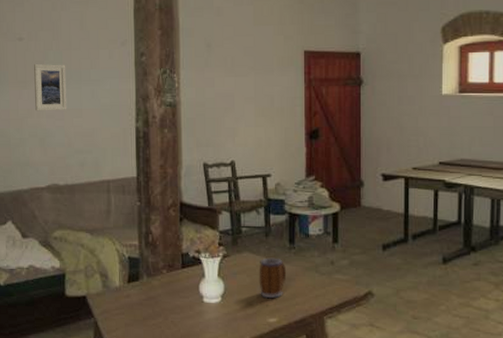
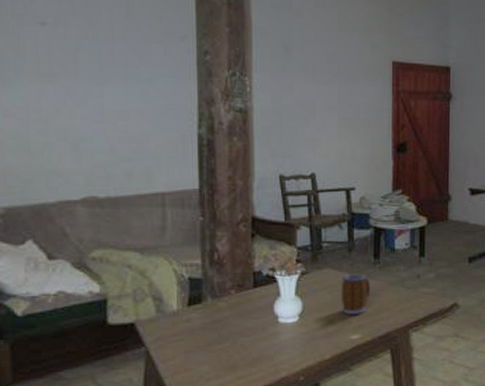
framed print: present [34,64,67,111] -> none [63,55,109,112]

